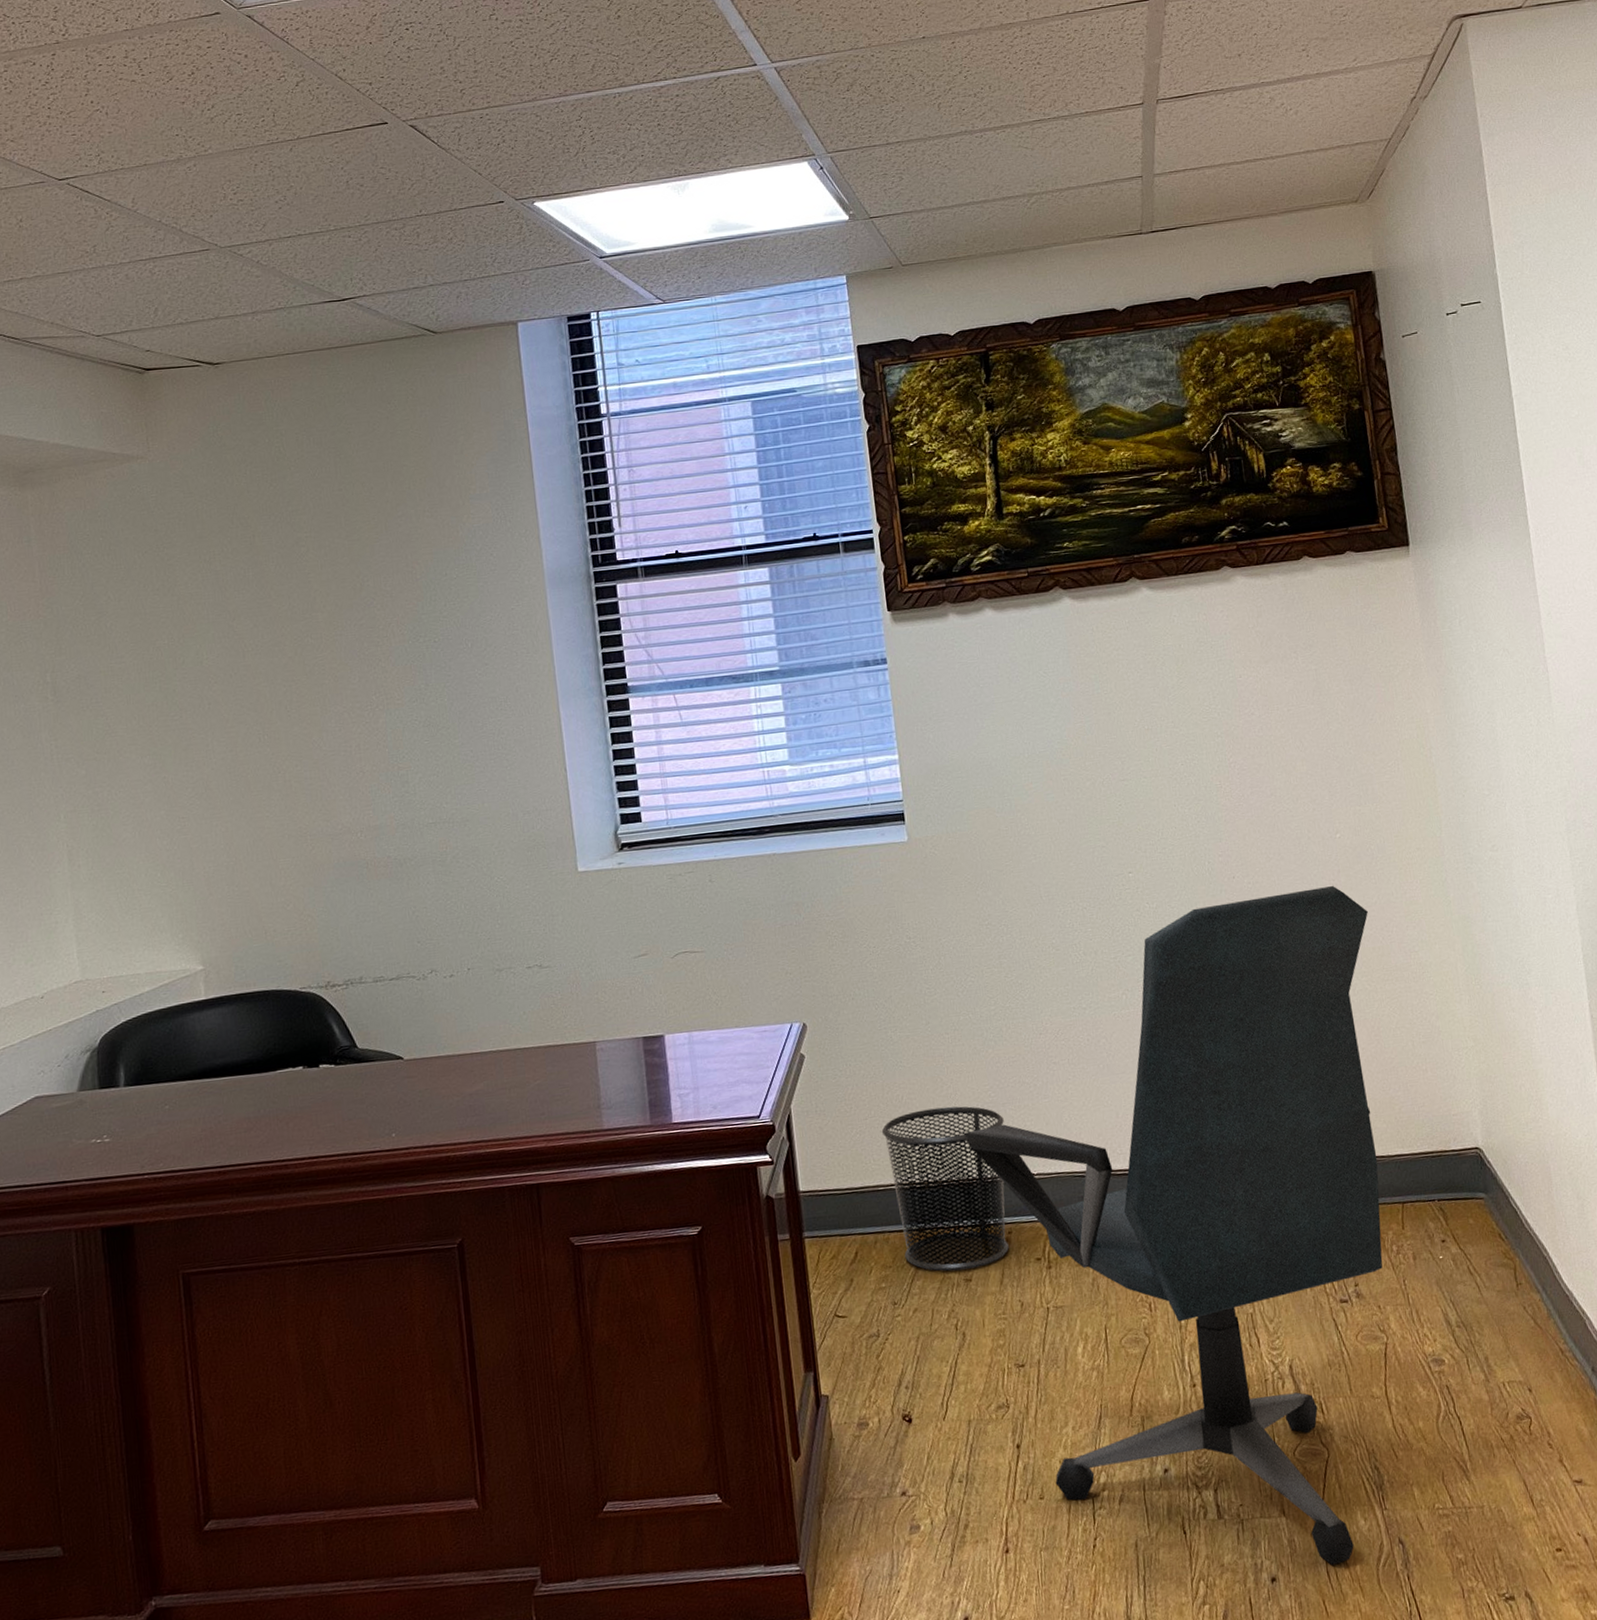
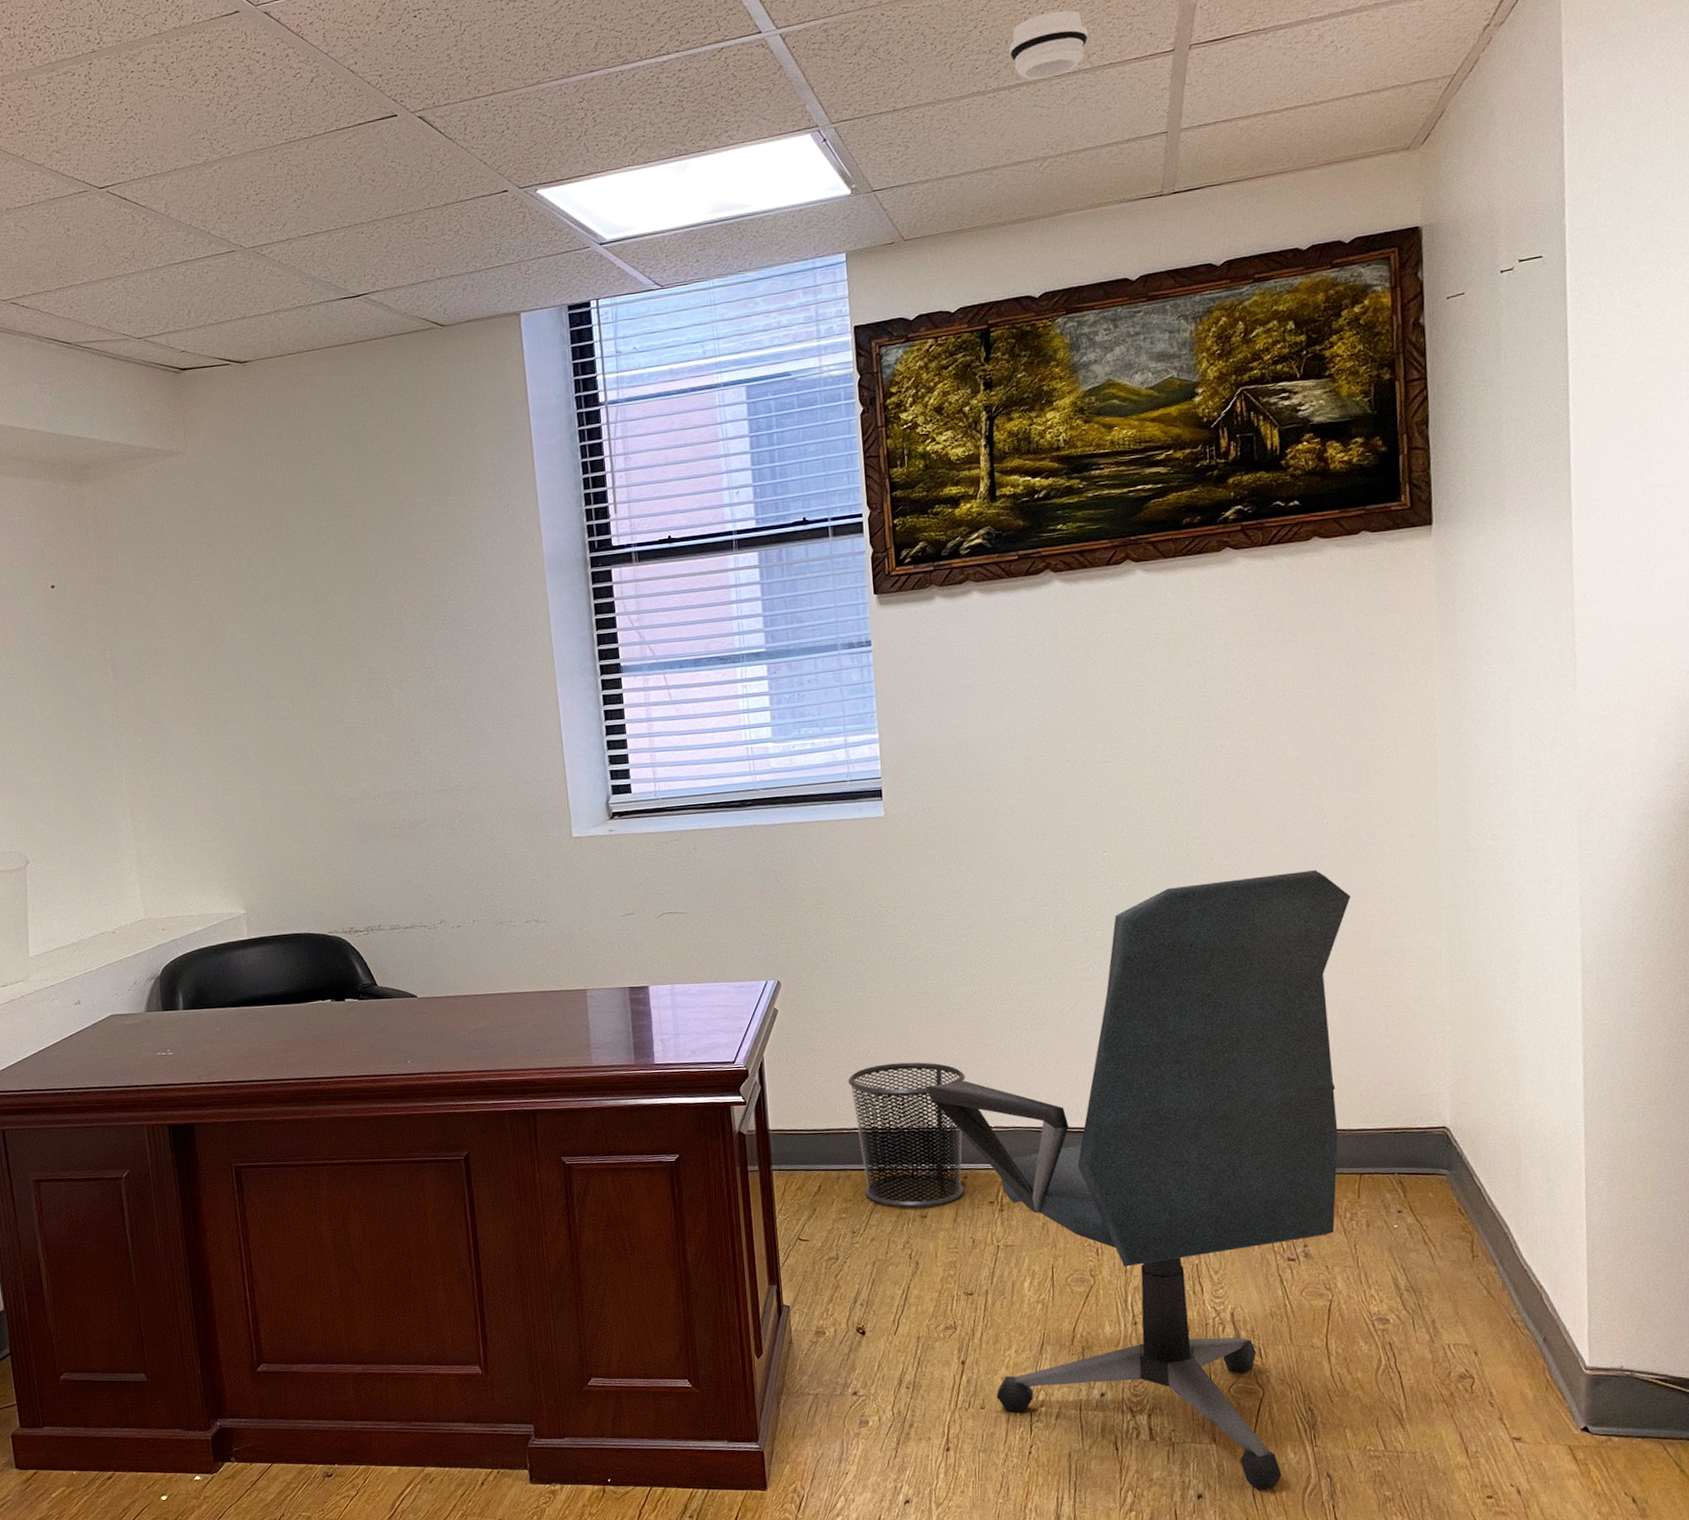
smoke detector: none [992,62,1065,123] -> present [1009,10,1089,80]

